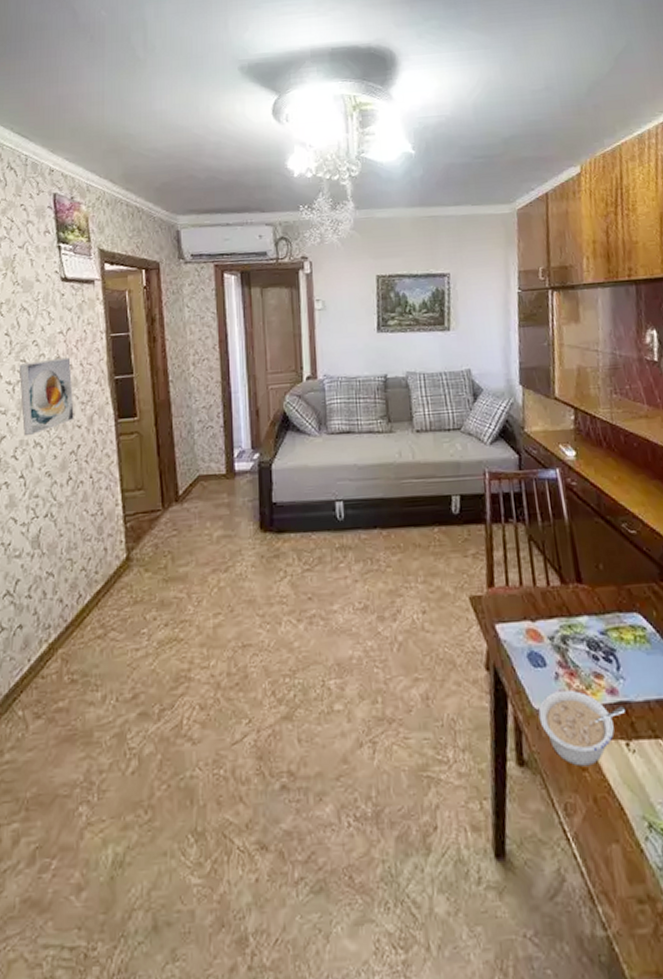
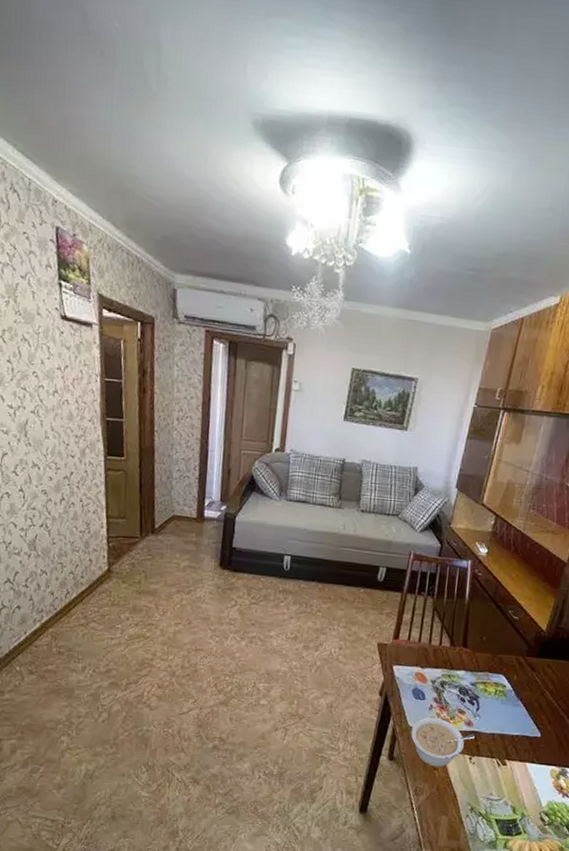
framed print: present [19,357,74,436] -> none [19,391,69,457]

